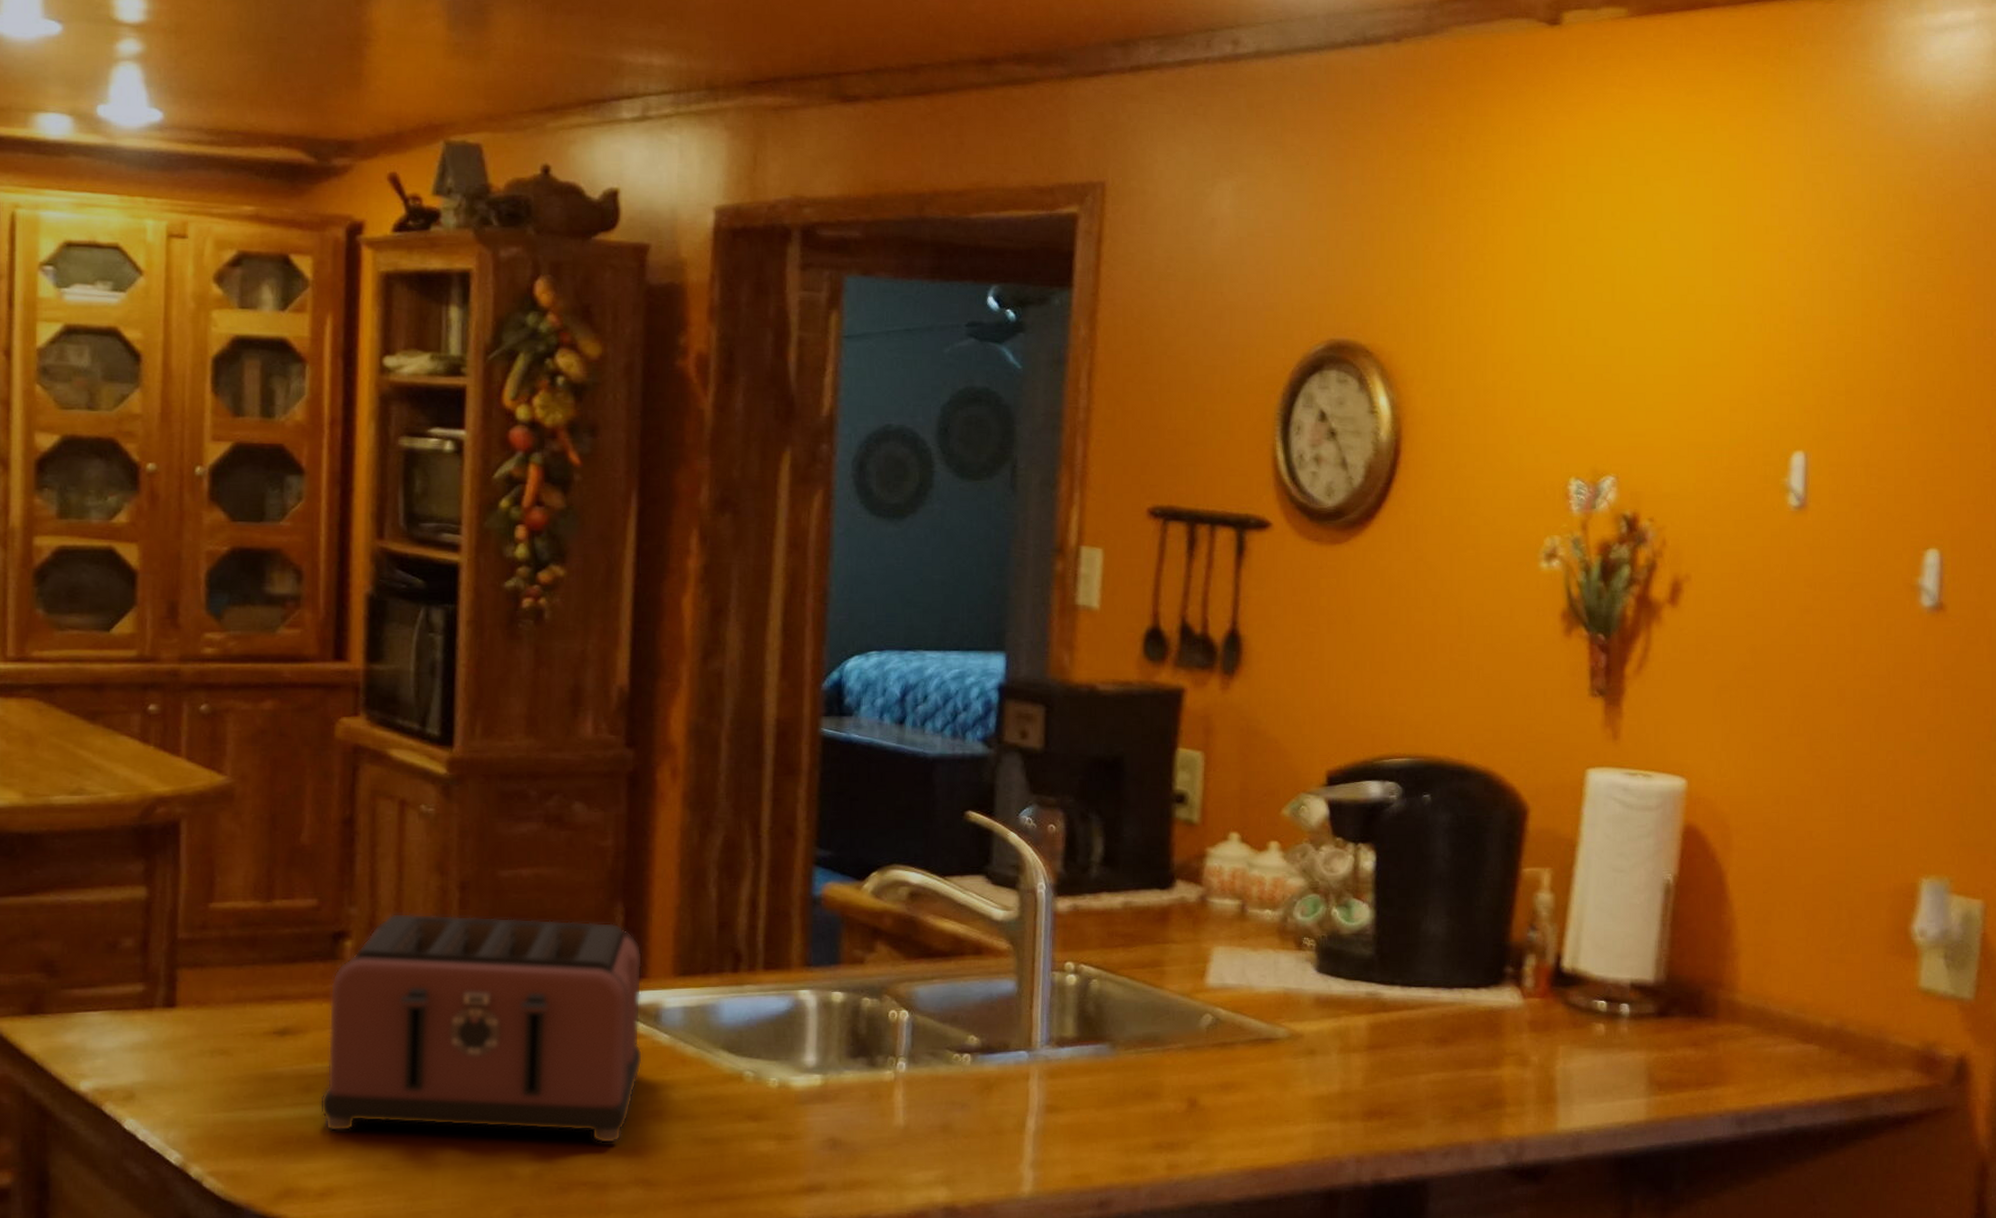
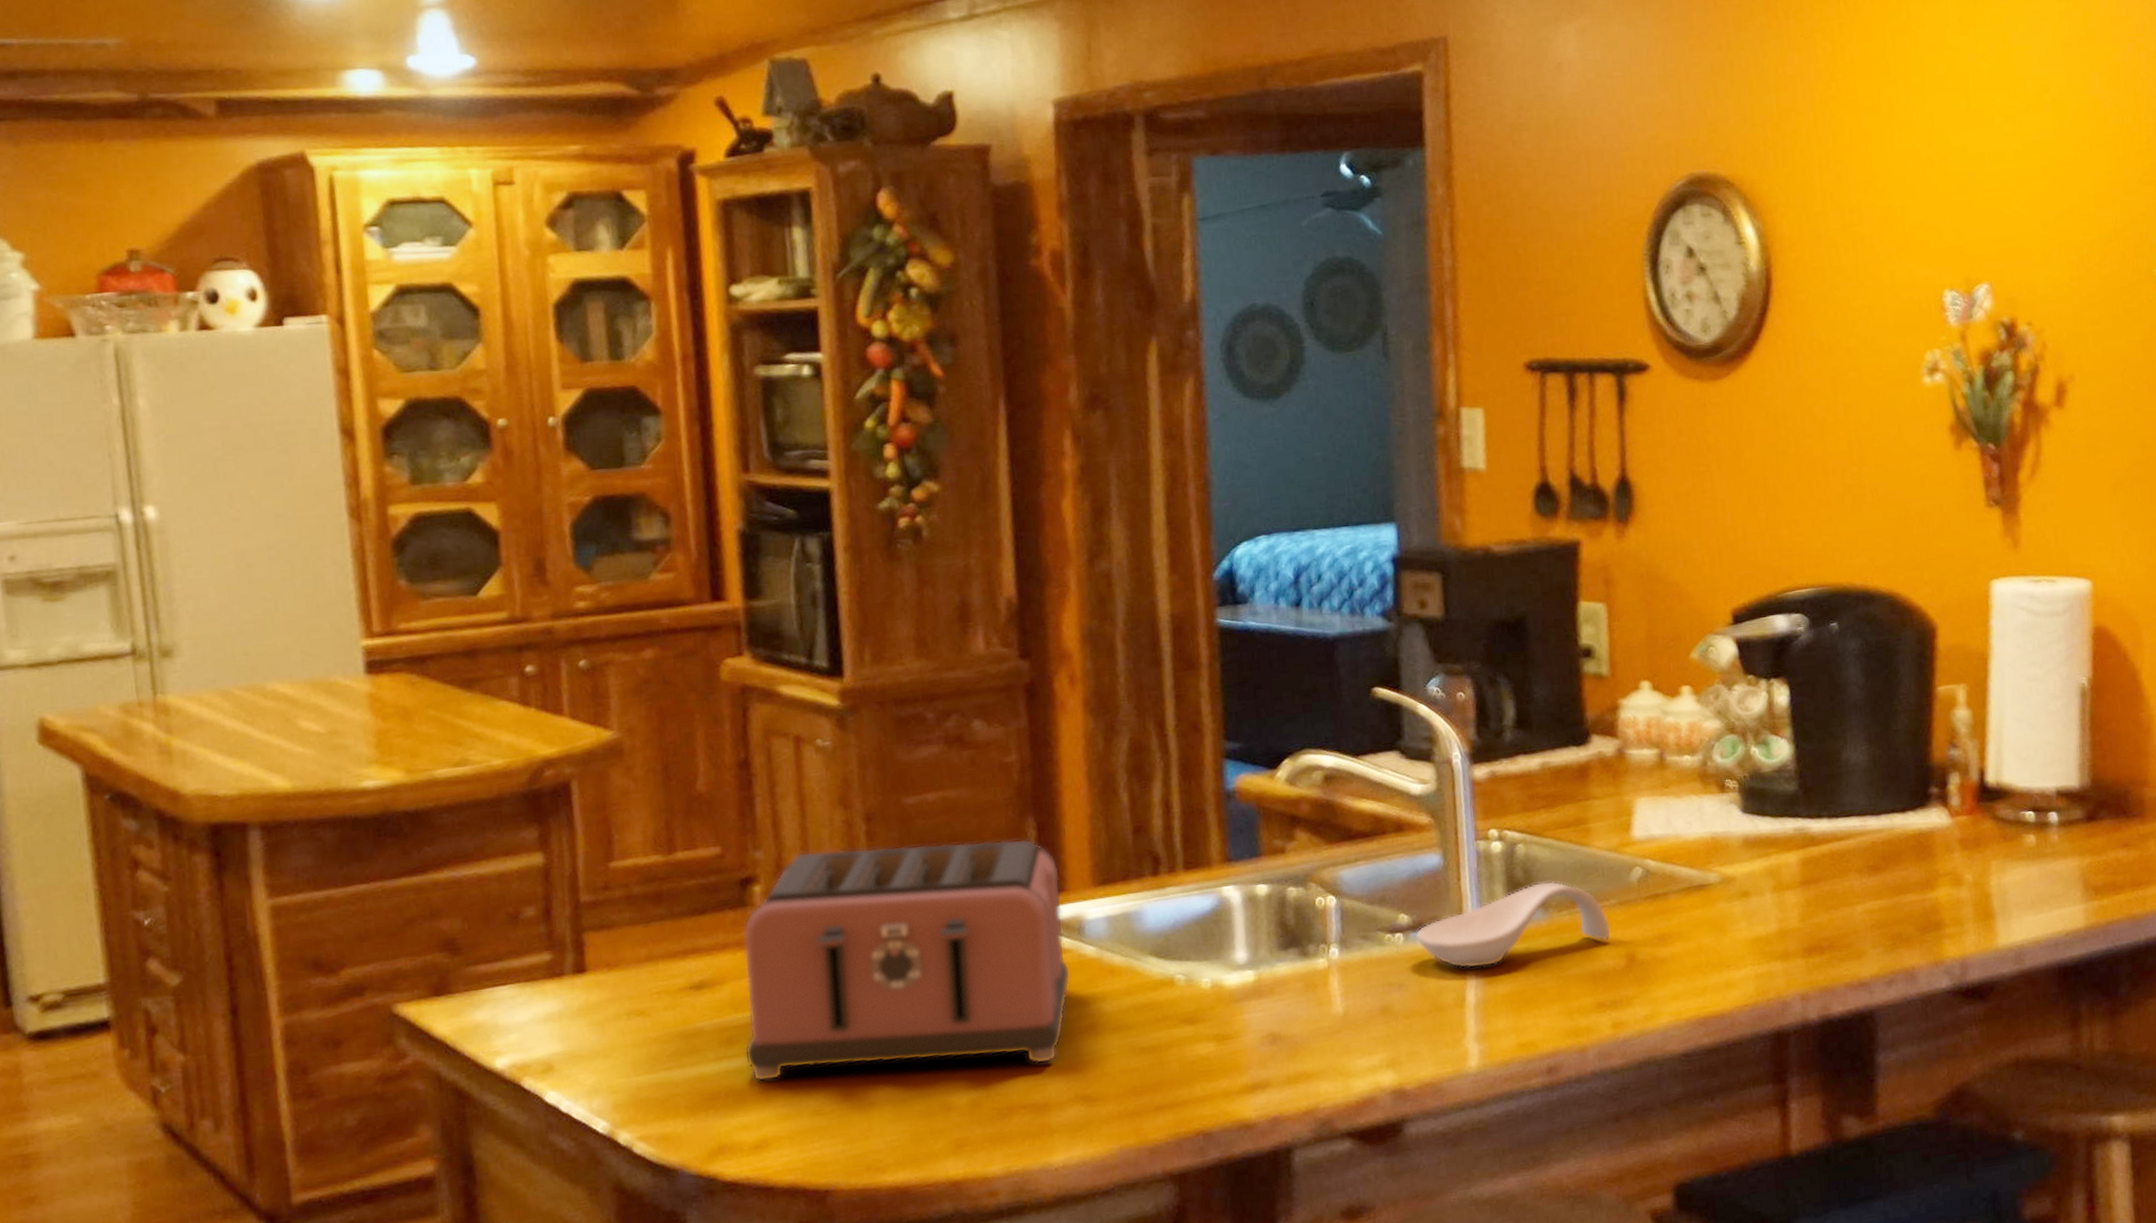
spoon rest: none [983,1018,1176,1096] -> present [1415,881,1612,969]

